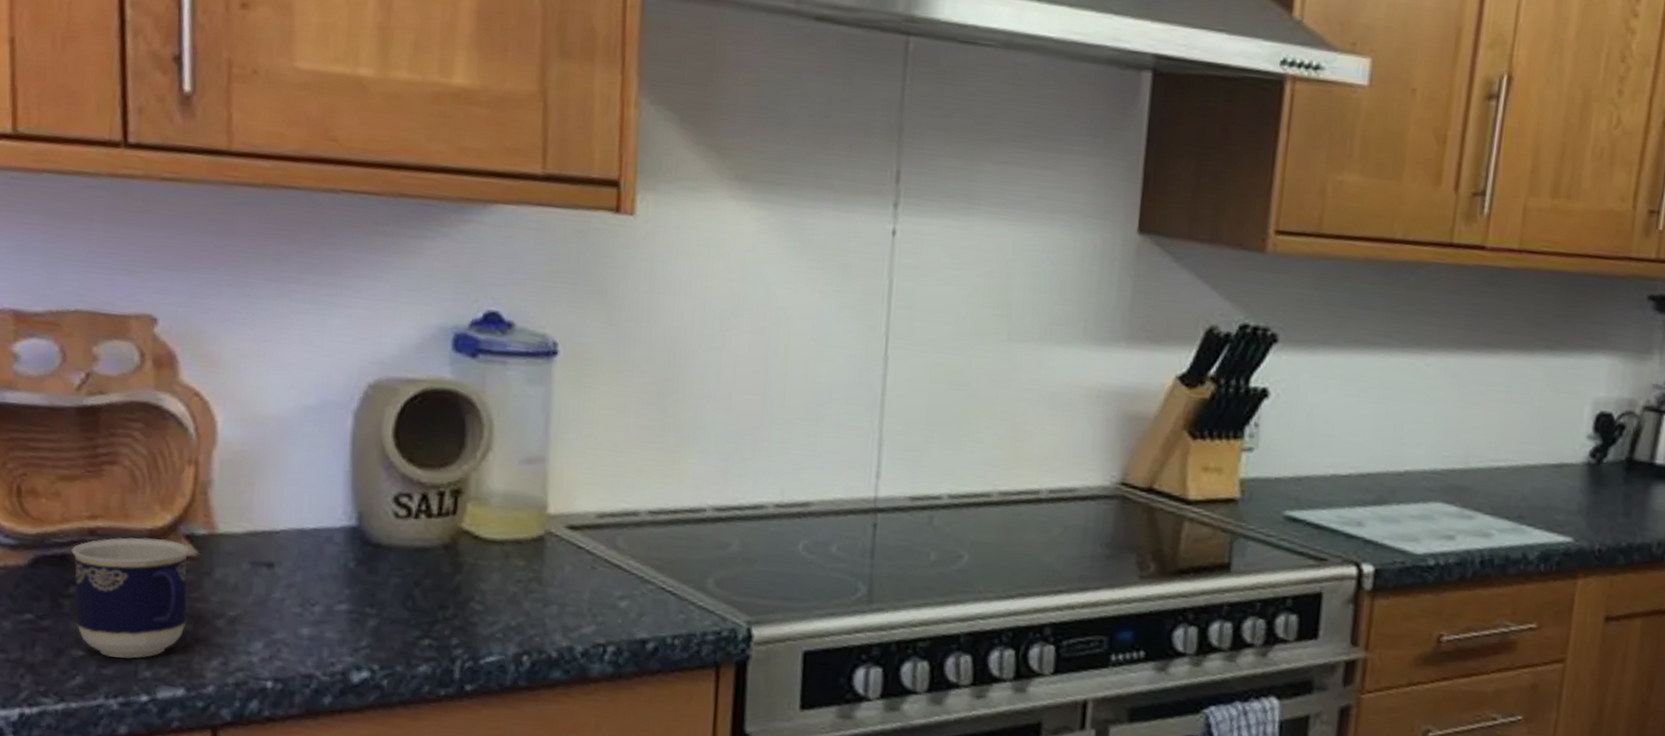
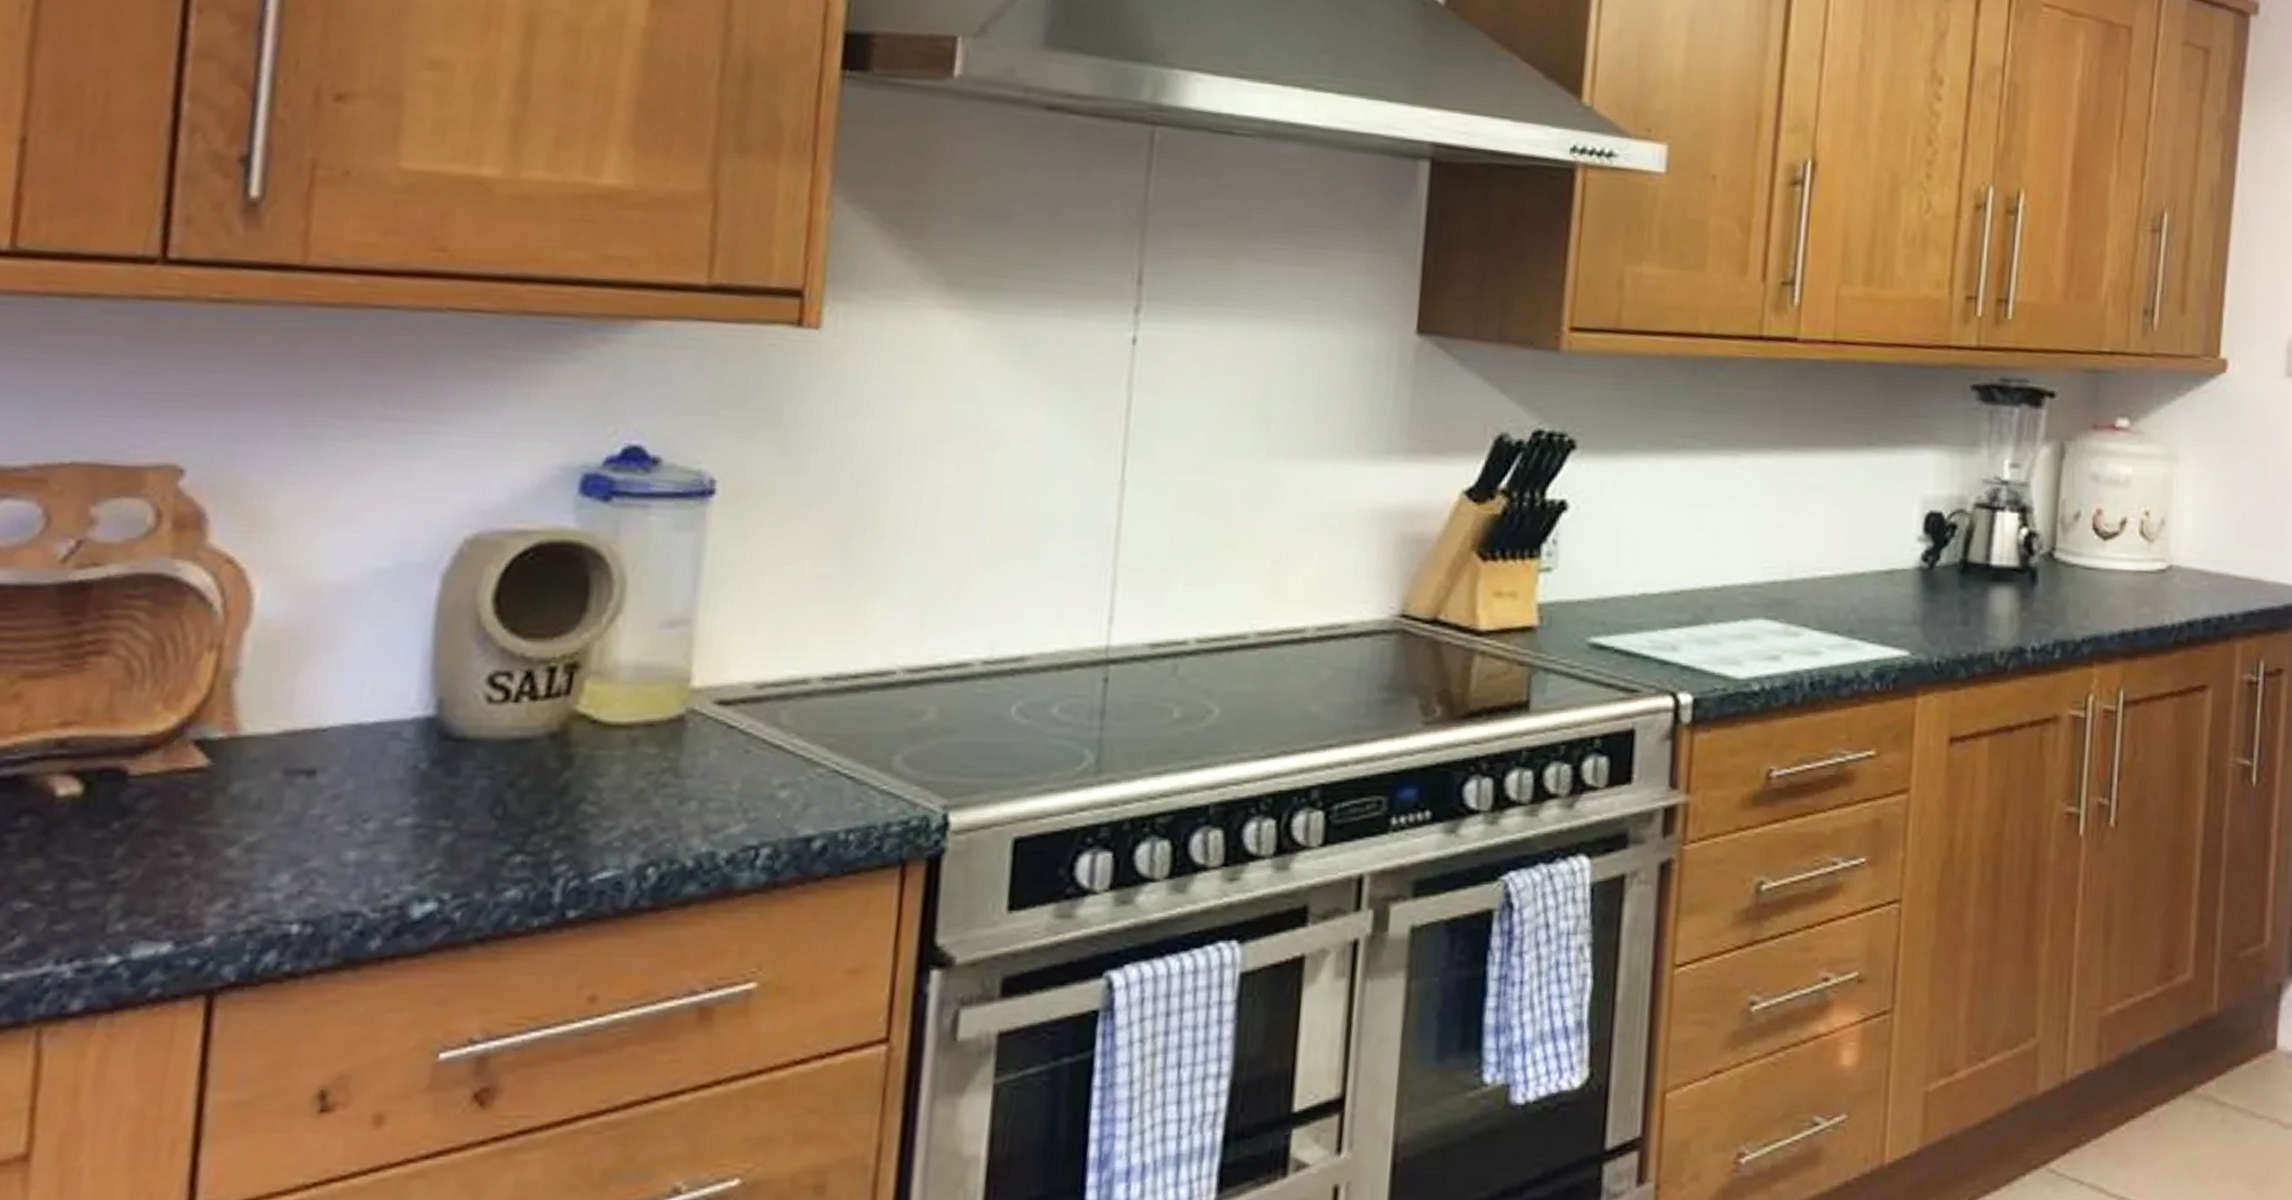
cup: present [71,537,190,659] -> none [23,747,199,908]

